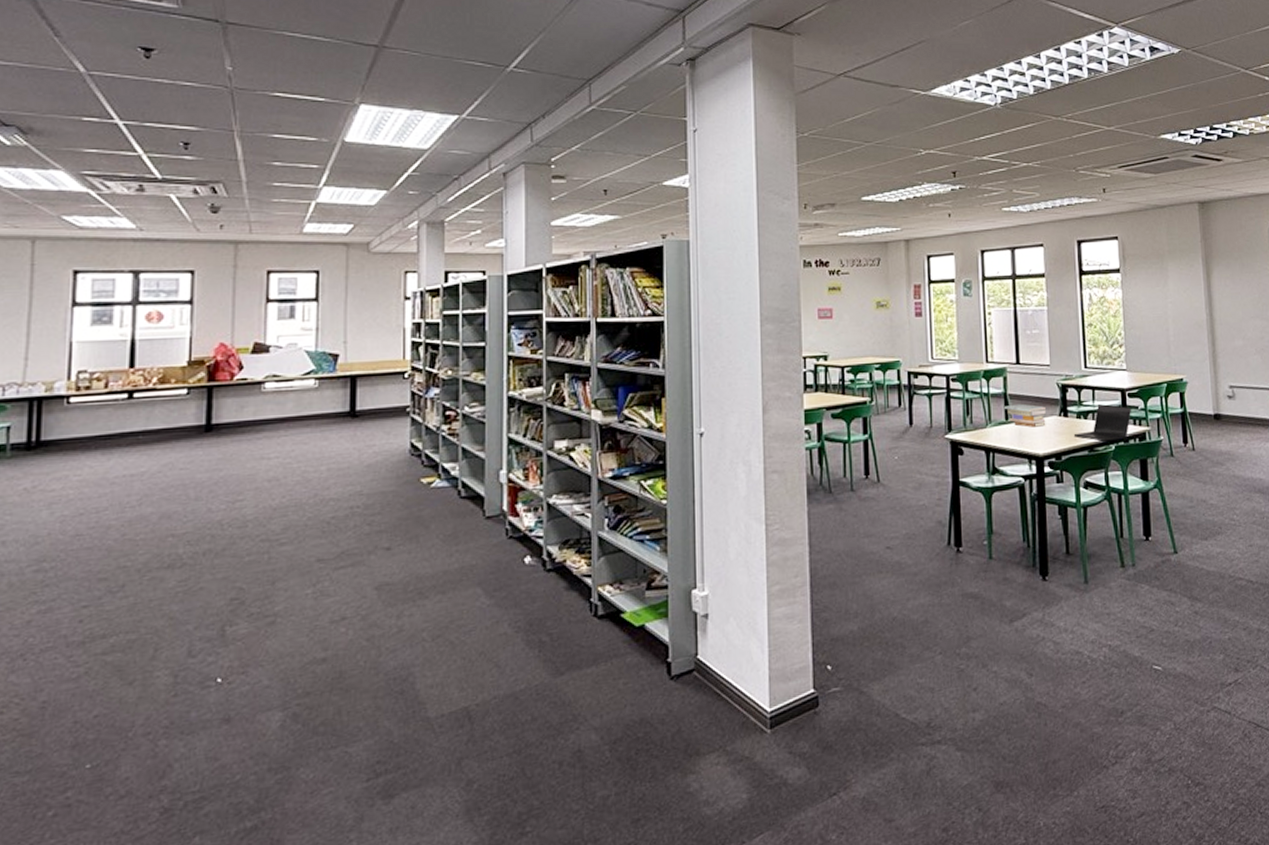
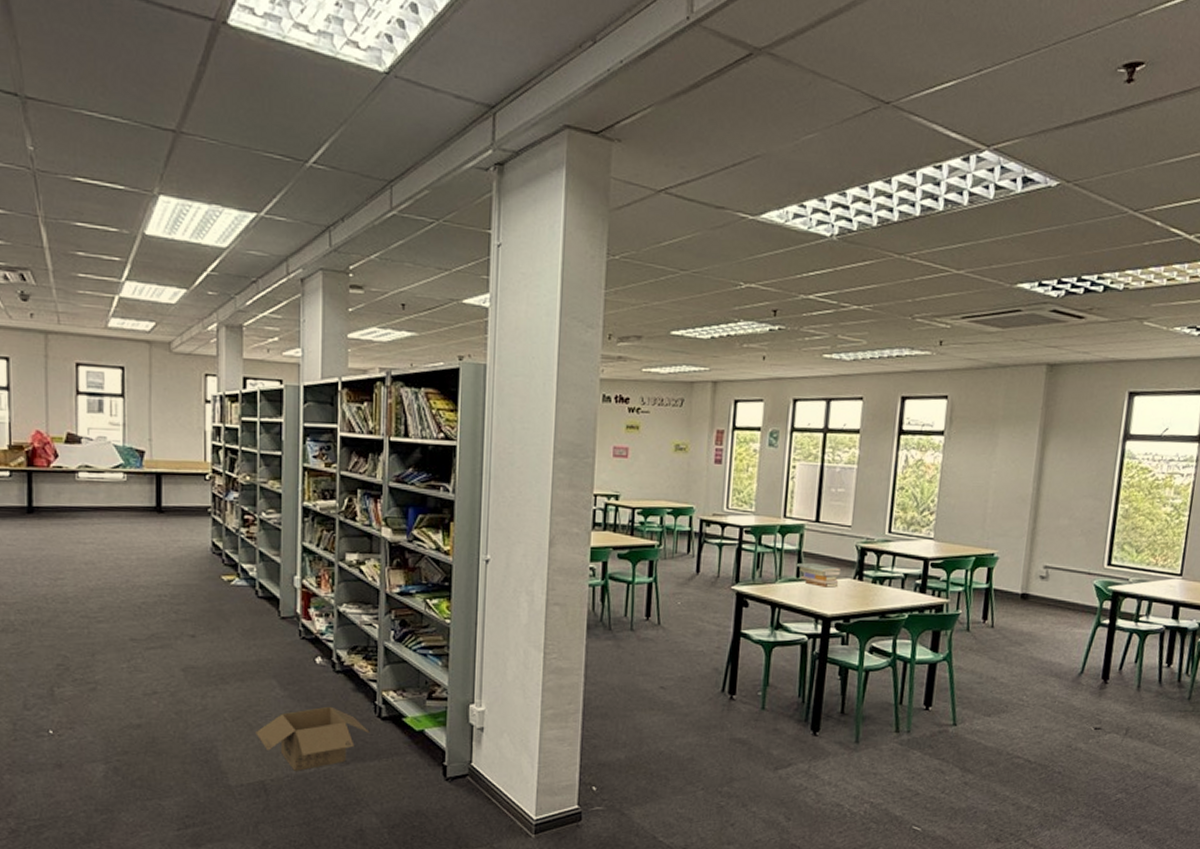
cardboard box: none [458,610,586,691] -> present [256,706,370,771]
laptop: present [1073,404,1132,443] -> none [866,571,933,610]

